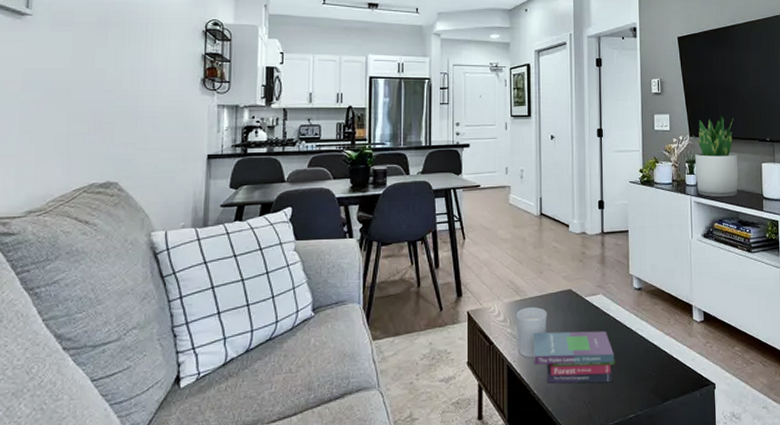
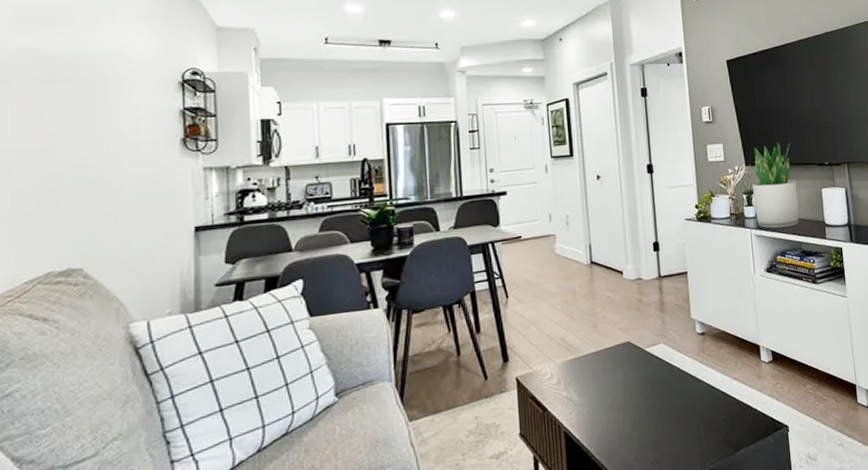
candle holder: present [516,306,547,358] -> none [570,364,606,421]
books: present [534,330,615,384] -> none [591,382,682,447]

